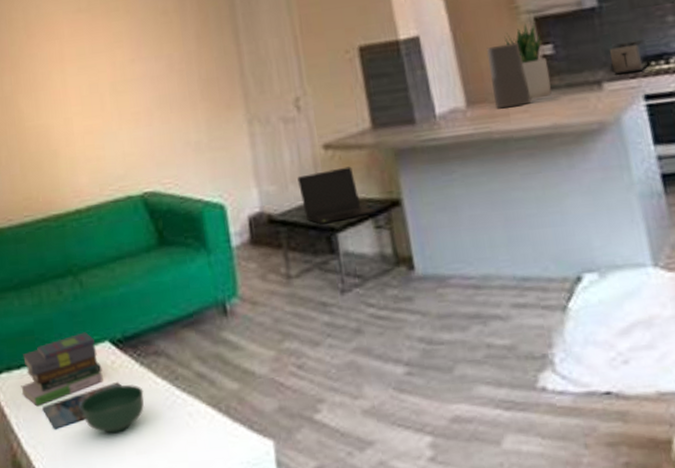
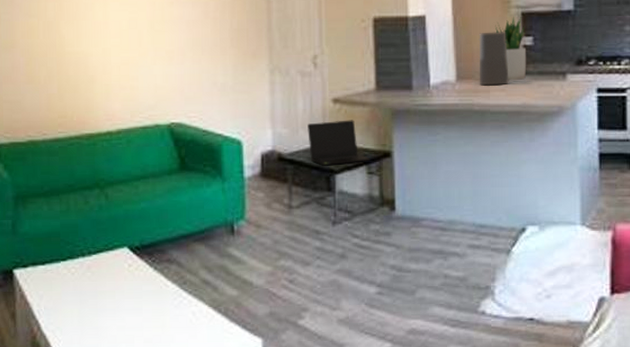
books: present [21,332,103,407] -> none [44,238,120,298]
magazine: present [42,382,121,429] -> none [63,282,136,318]
bowl: present [80,384,145,434] -> none [98,284,155,325]
toaster: present [609,39,649,75] -> none [576,42,605,69]

